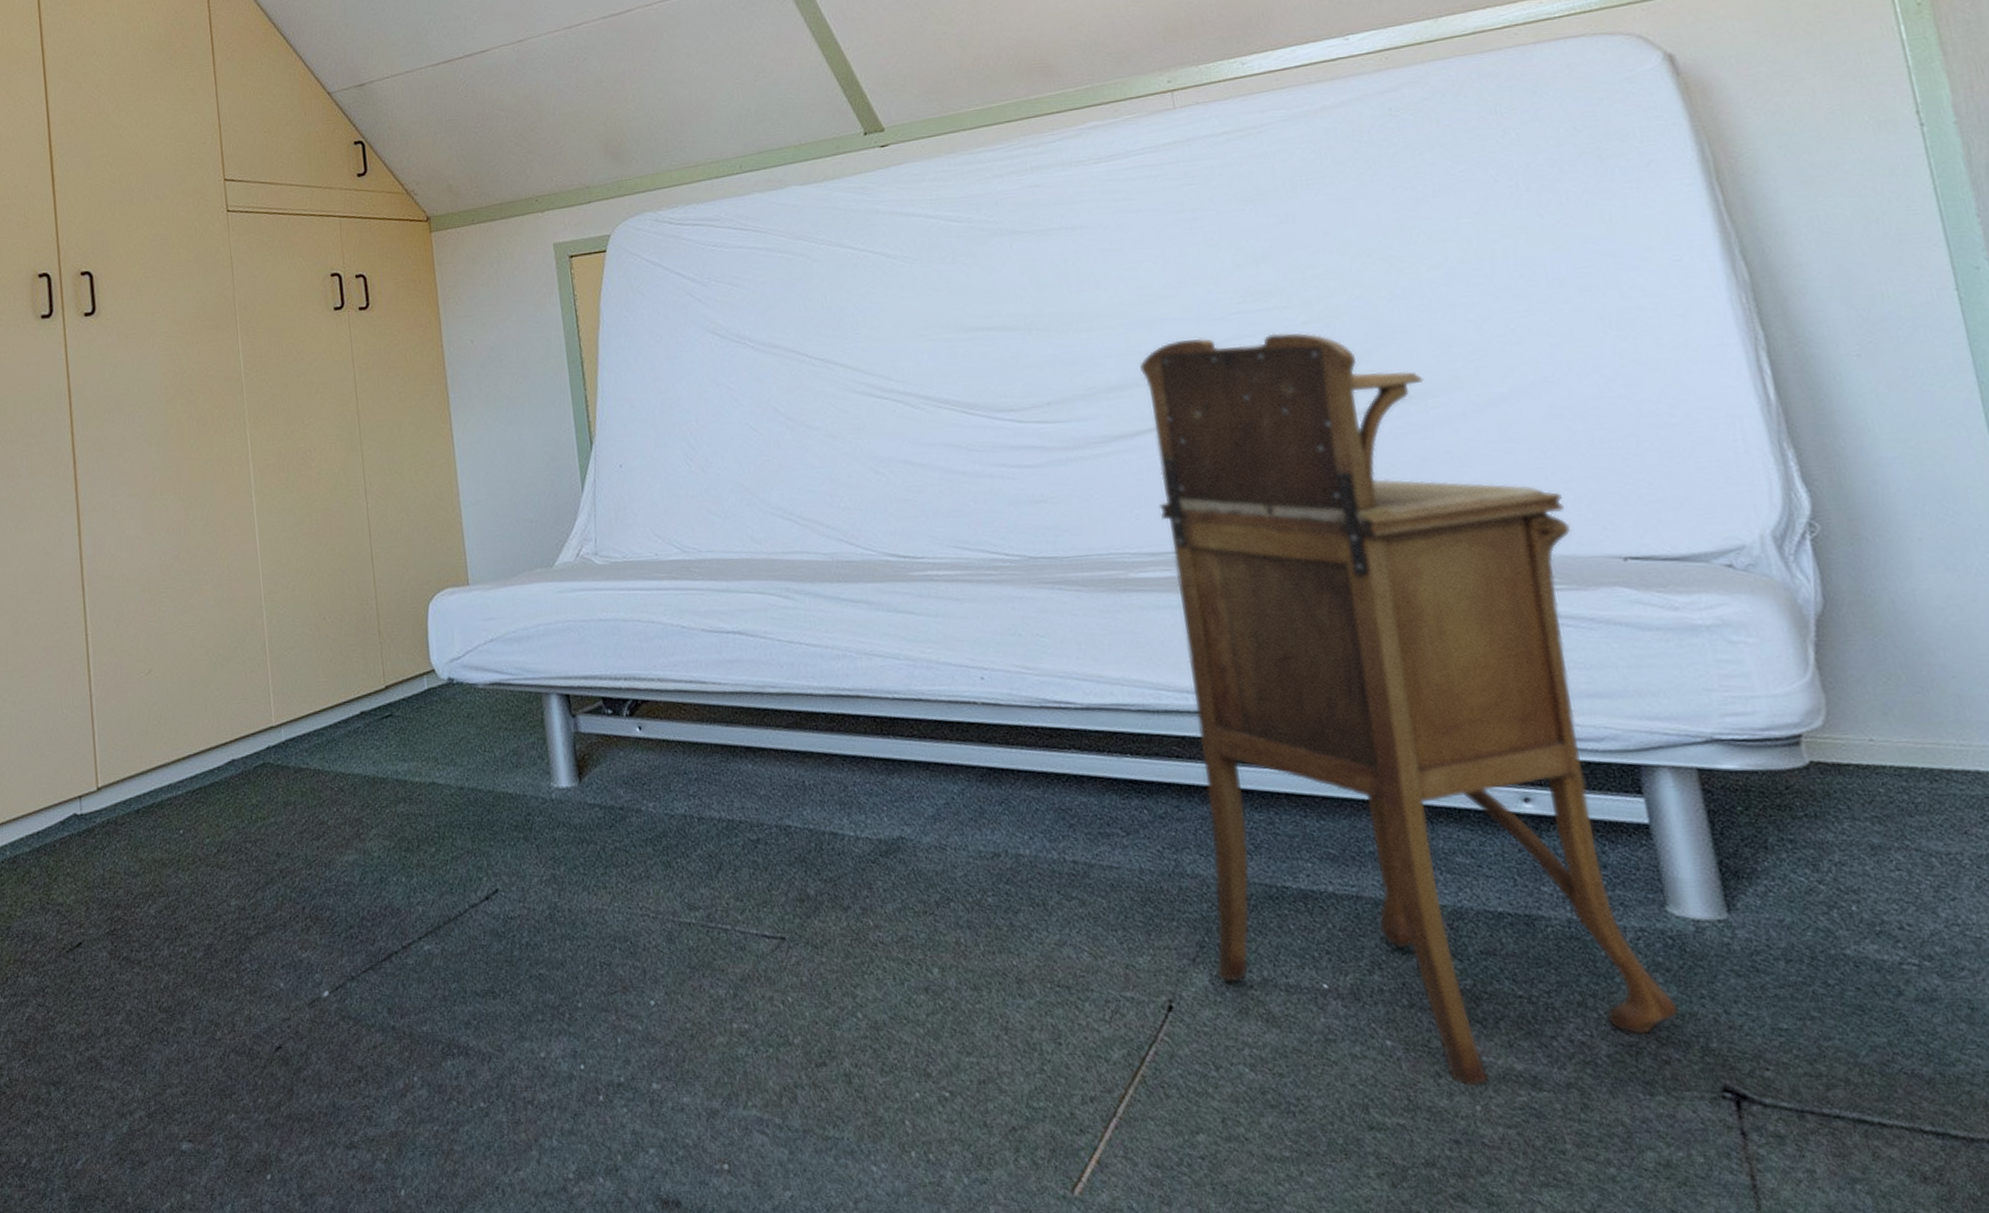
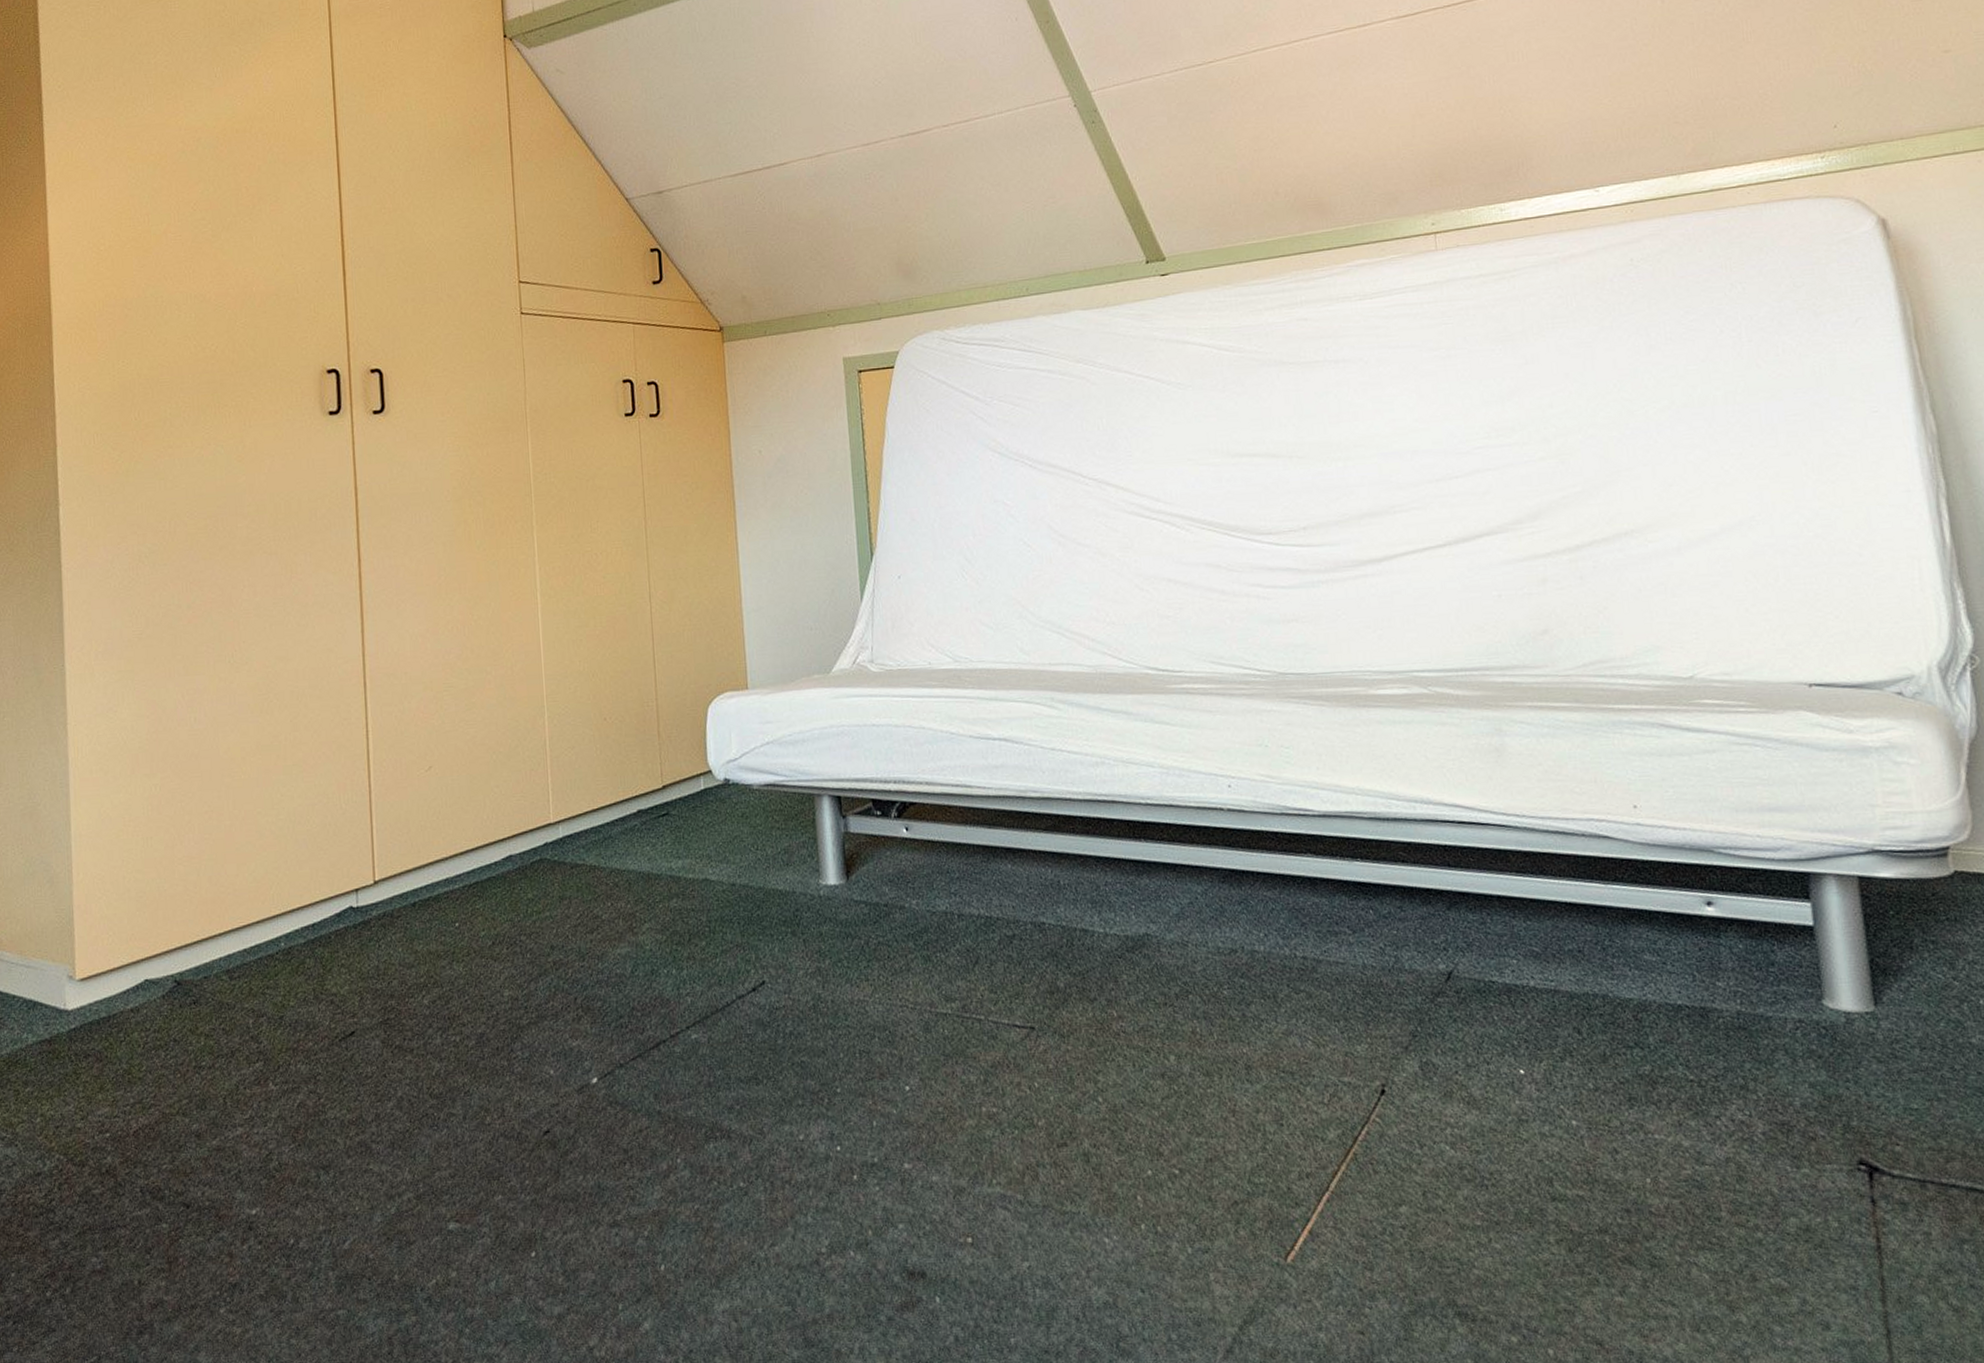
nightstand: present [1139,332,1679,1087] -> none [1390,467,1826,1161]

